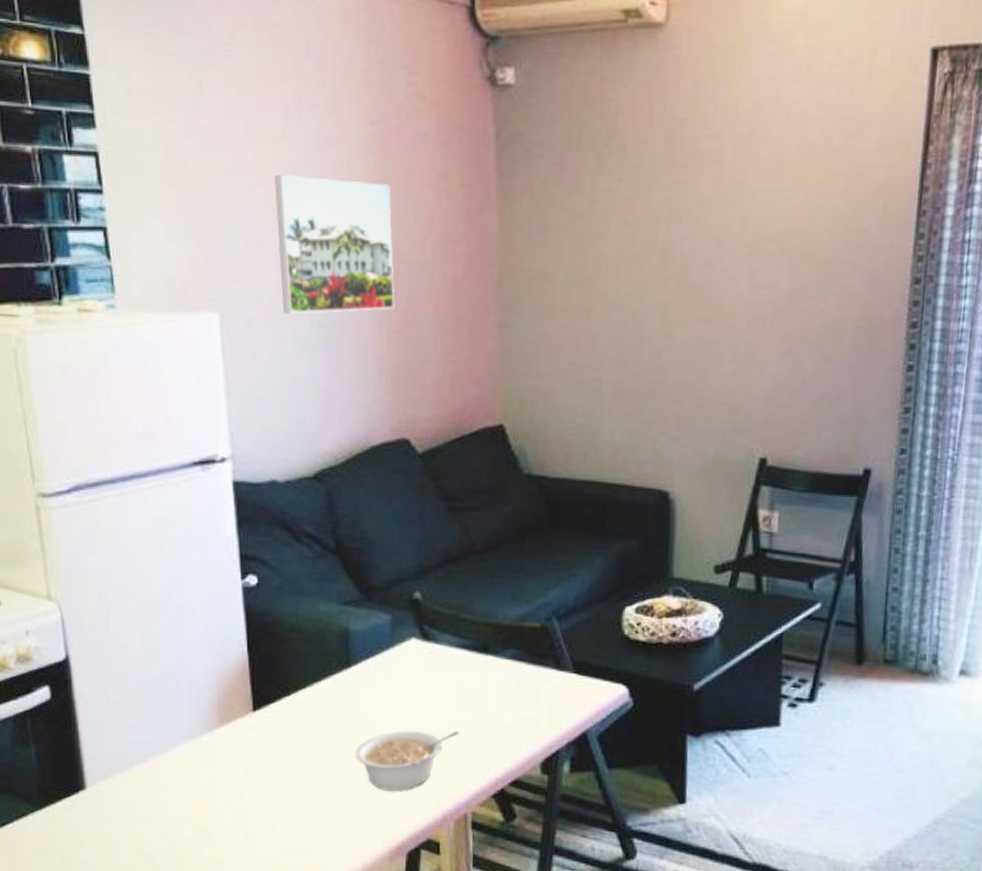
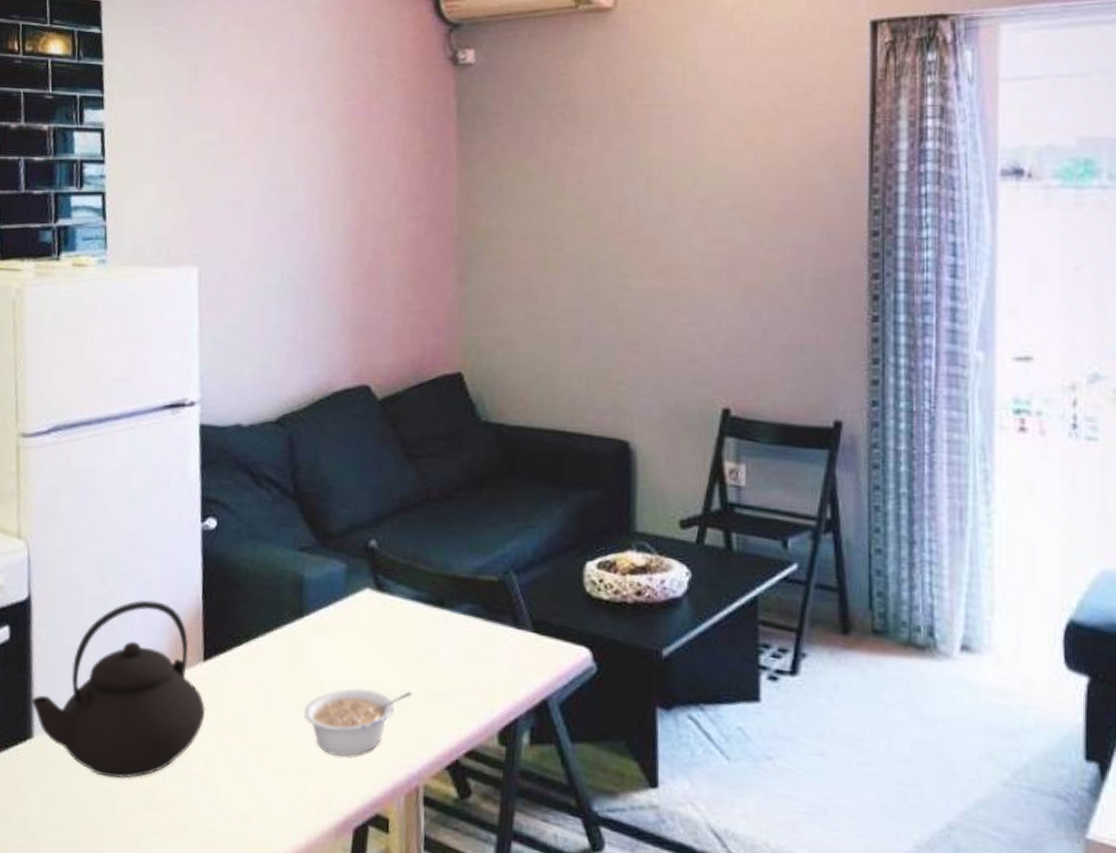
teapot: none [81,656,259,821] -> present [31,600,206,778]
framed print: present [275,174,395,314] -> none [255,144,360,268]

